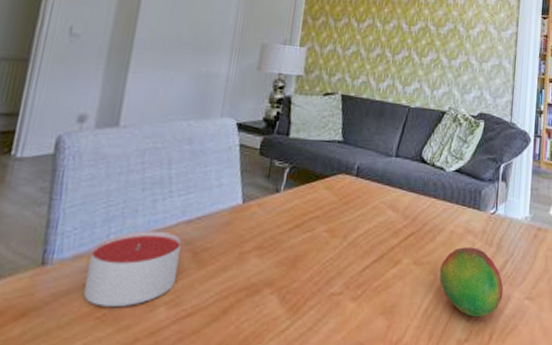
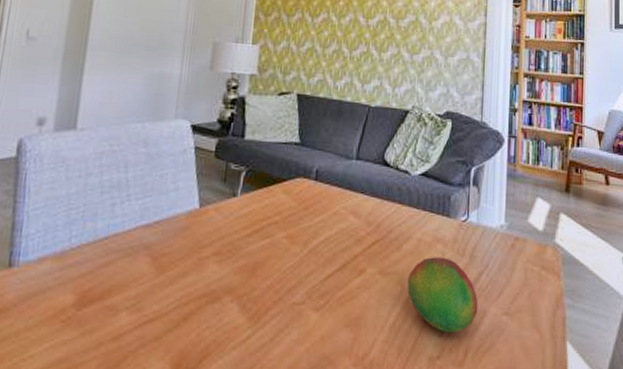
candle: present [83,231,182,307] -> none [48,234,141,310]

